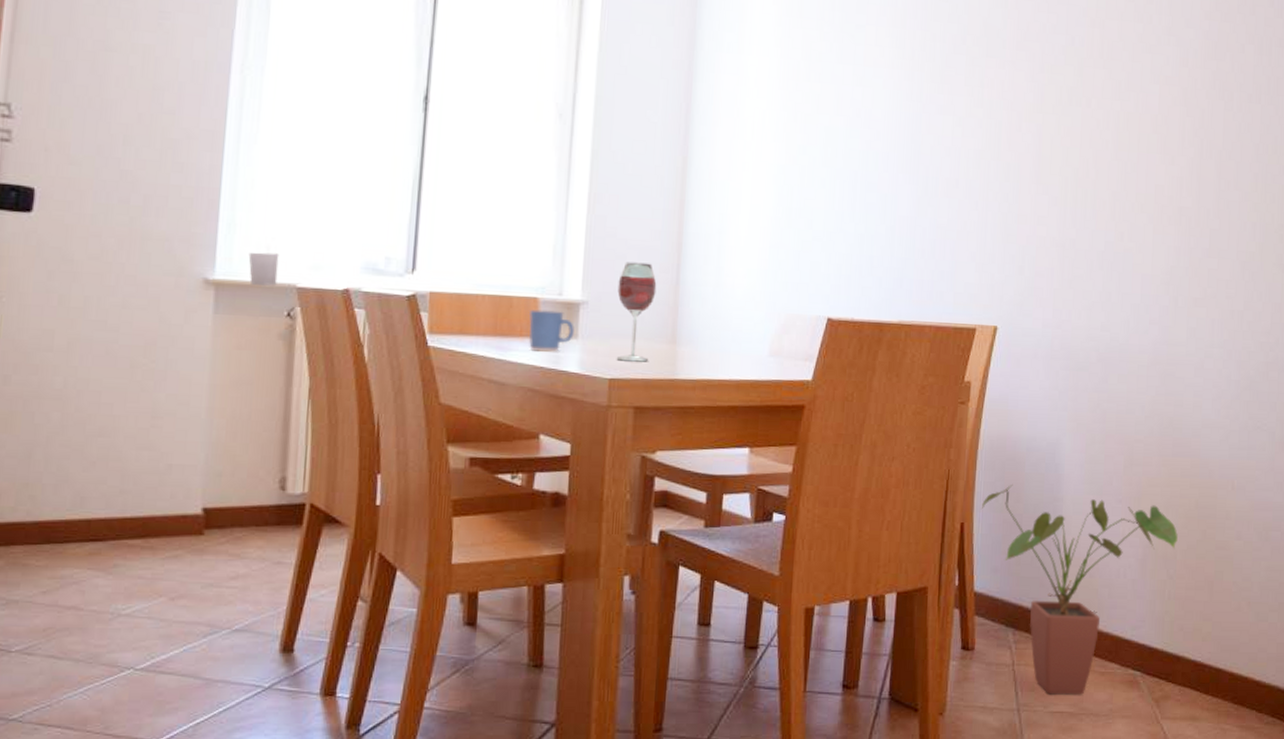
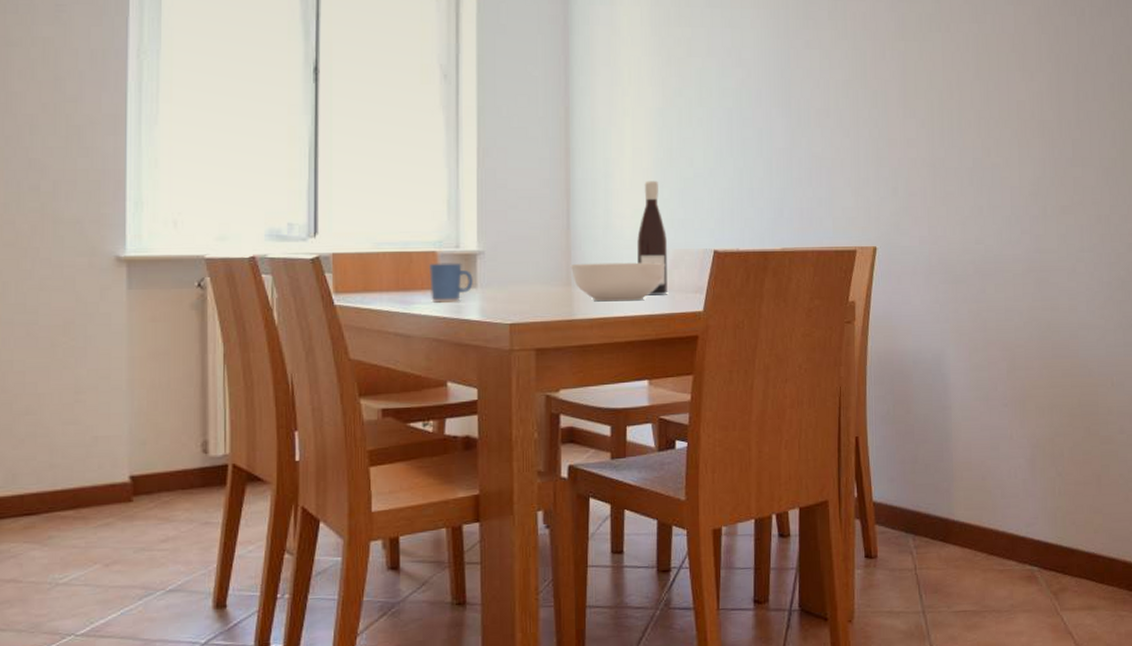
candle holder: present [248,252,279,286] -> none [157,227,186,260]
wineglass: present [616,262,657,362] -> none [512,211,549,306]
bowl: none [676,321,776,365] -> present [570,262,666,302]
bottle: none [747,240,779,359] -> present [637,180,667,294]
house plant: present [982,483,1178,695] -> none [874,396,1064,595]

